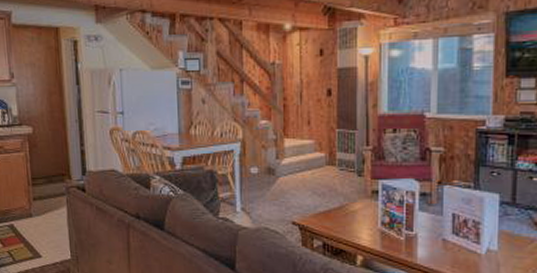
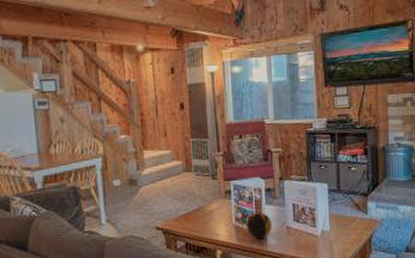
decorative orb: none [394,218,425,249] -> present [246,212,272,239]

